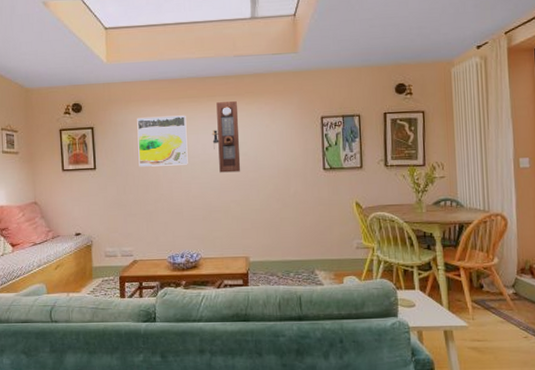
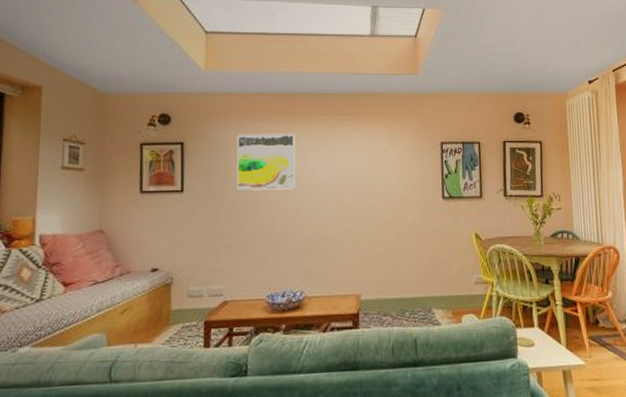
pendulum clock: present [212,100,241,173] -> none [324,120,355,199]

